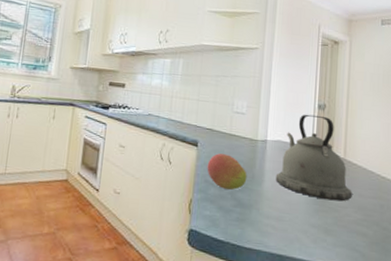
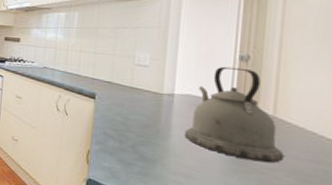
fruit: present [207,153,247,190] -> none [105,106,151,144]

